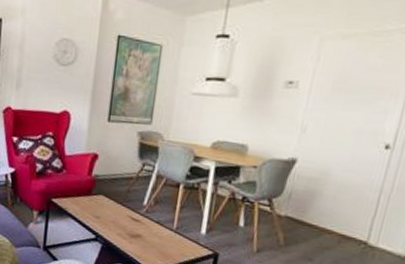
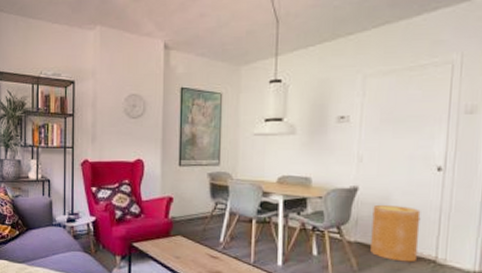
basket: none [300,179,360,242] -> present [369,204,421,262]

